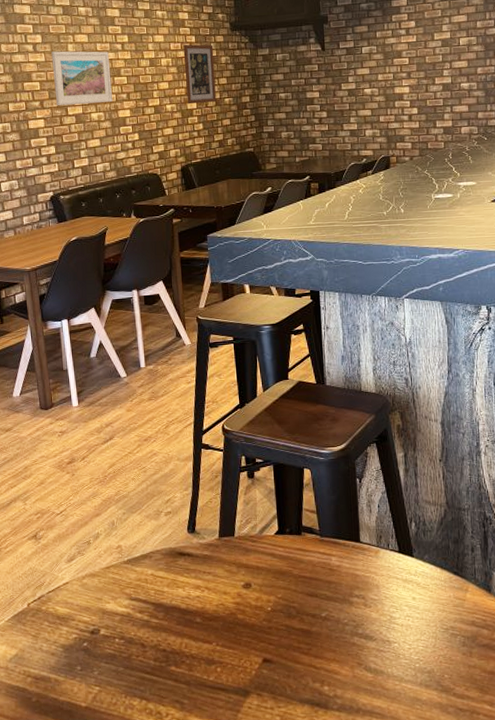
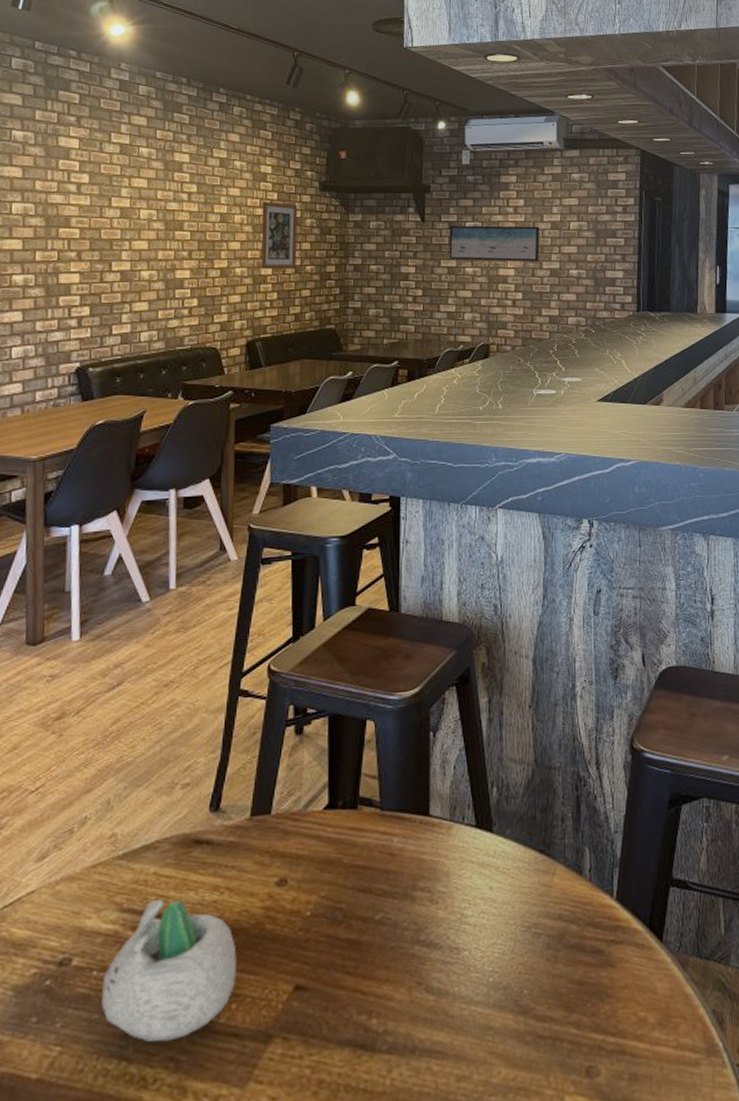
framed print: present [51,51,113,106] -> none [98,195,172,260]
succulent planter: none [123,592,219,690] -> present [101,899,237,1042]
wall art: none [347,45,432,83] -> present [449,225,540,261]

